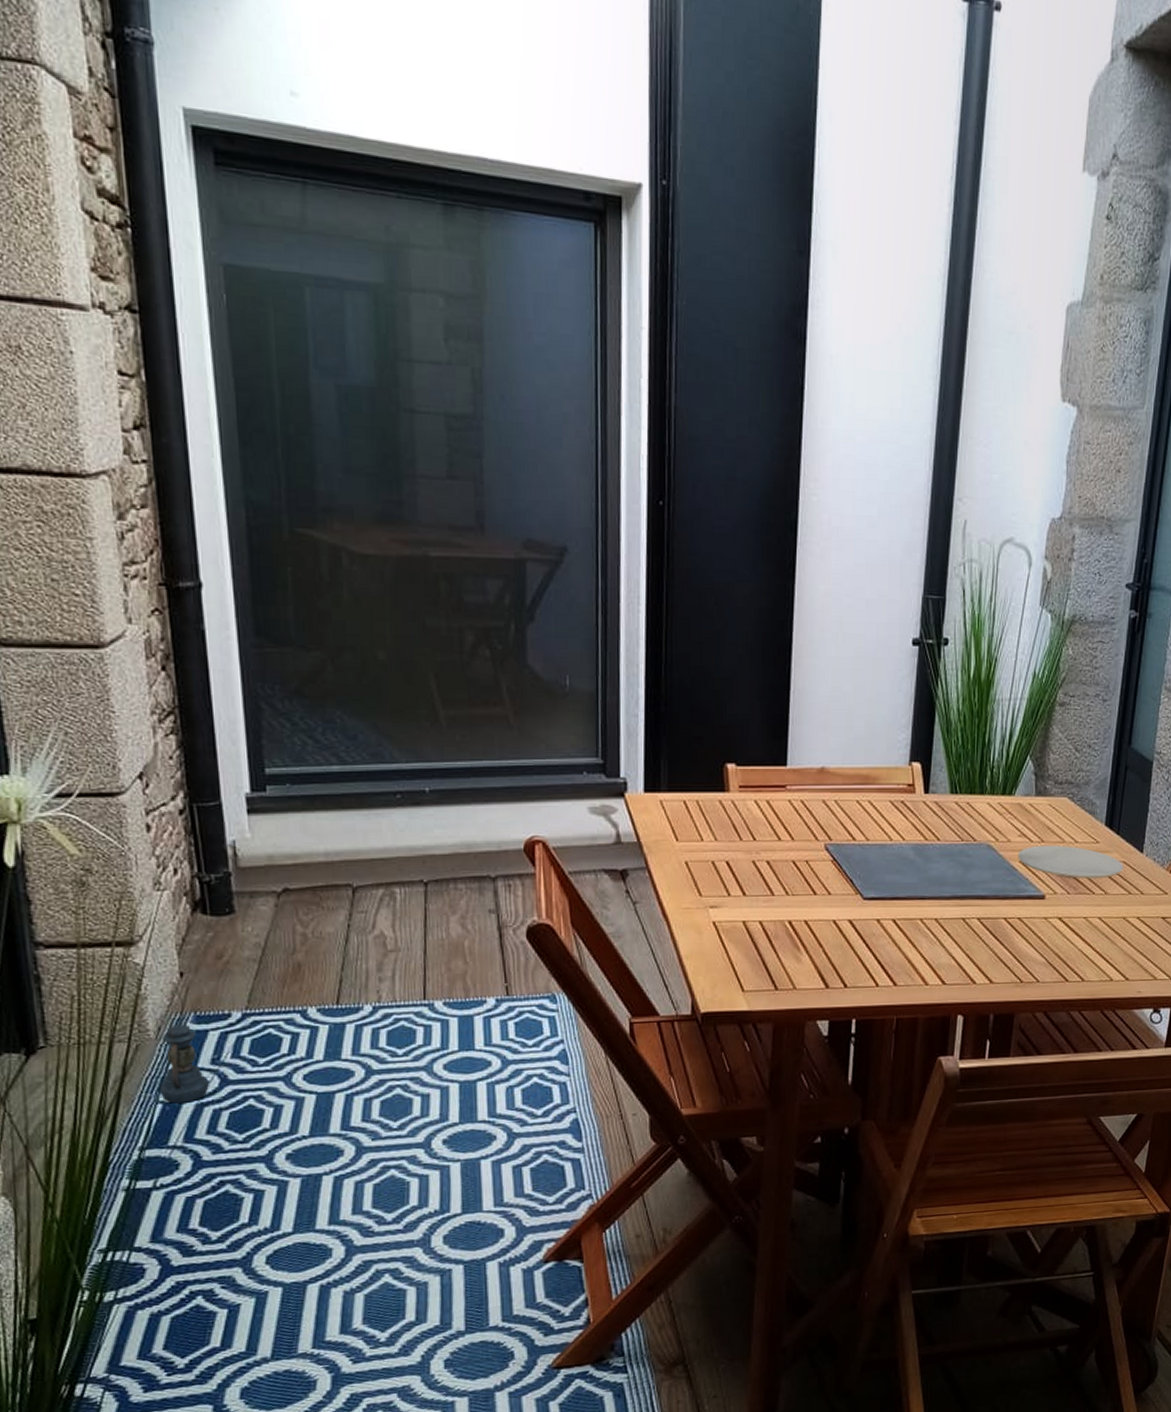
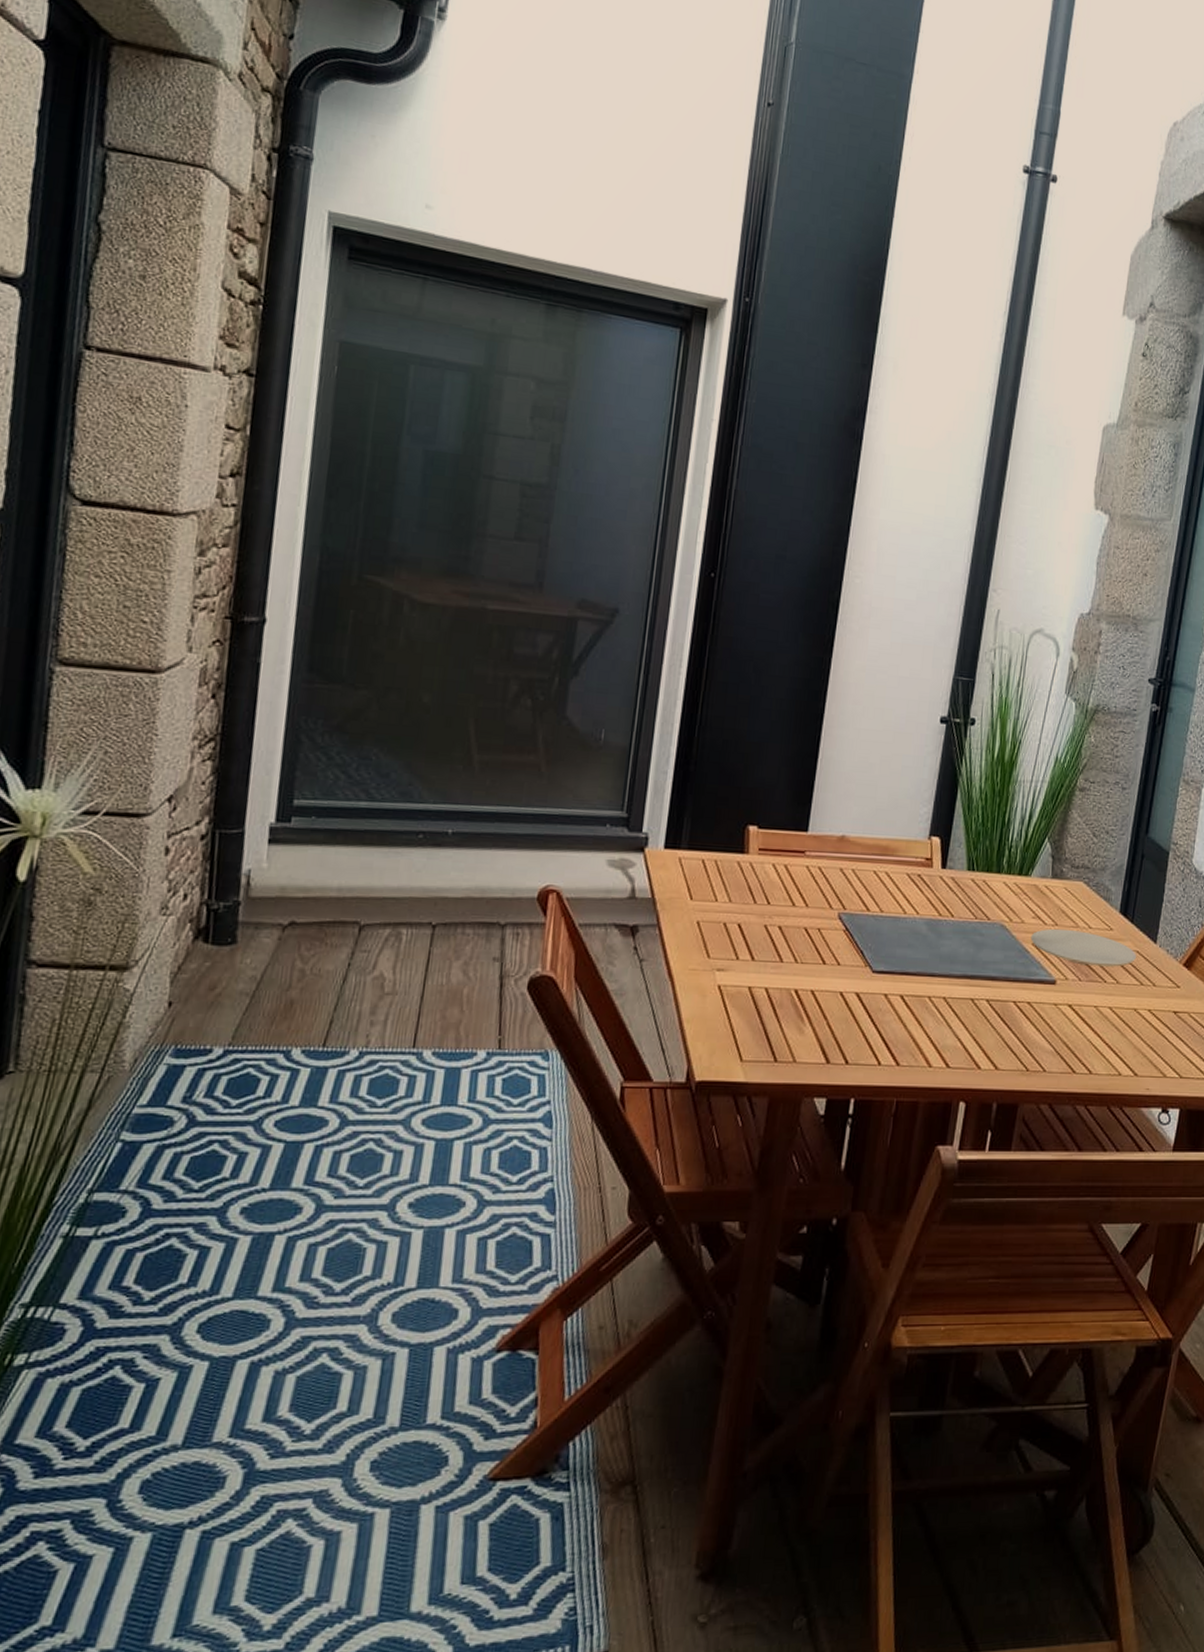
lantern: present [159,982,209,1104] -> none [122,1011,176,1143]

